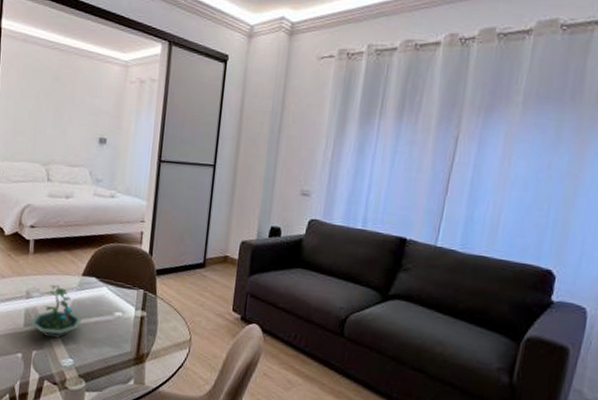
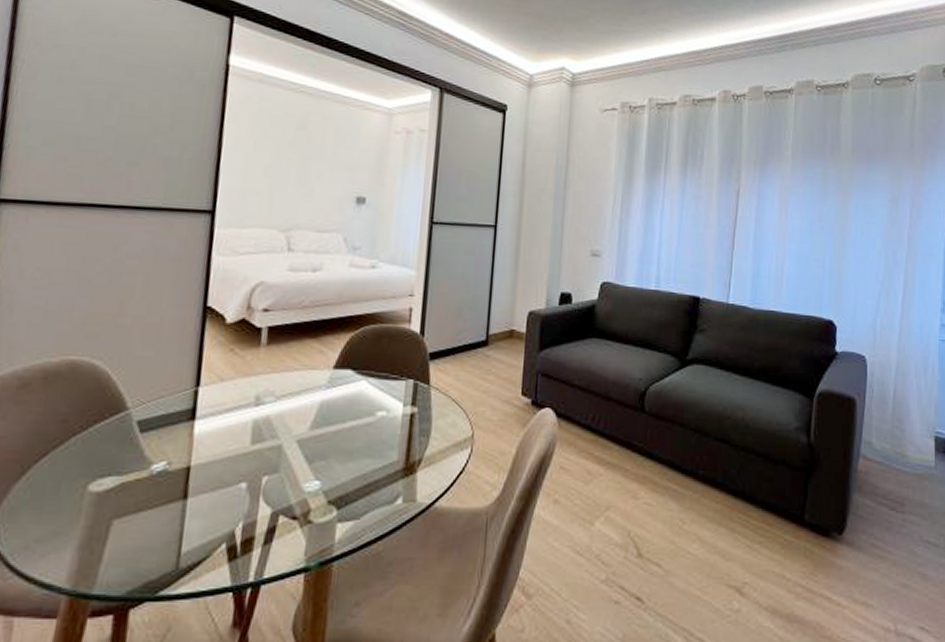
terrarium: present [30,284,83,339] -> none [260,383,334,456]

